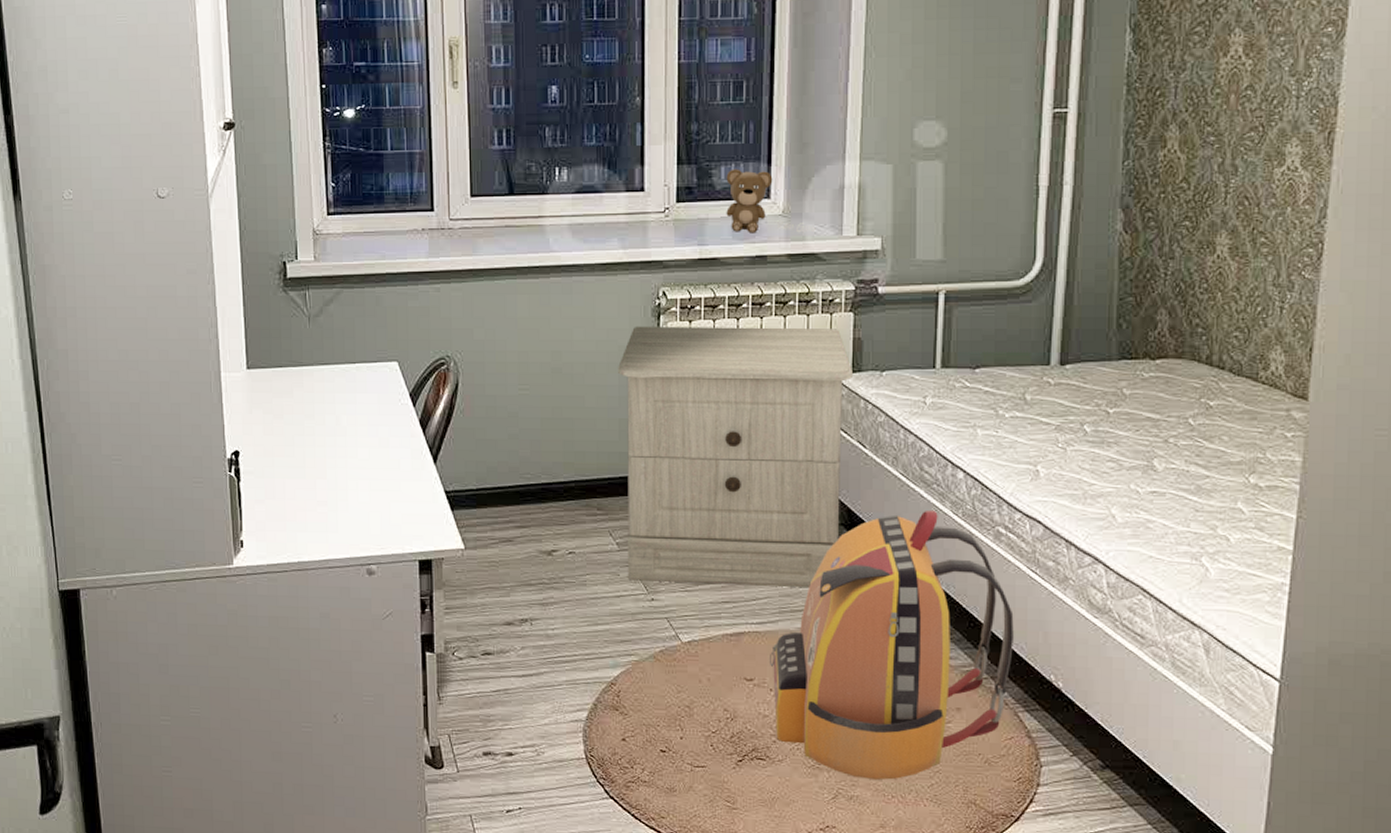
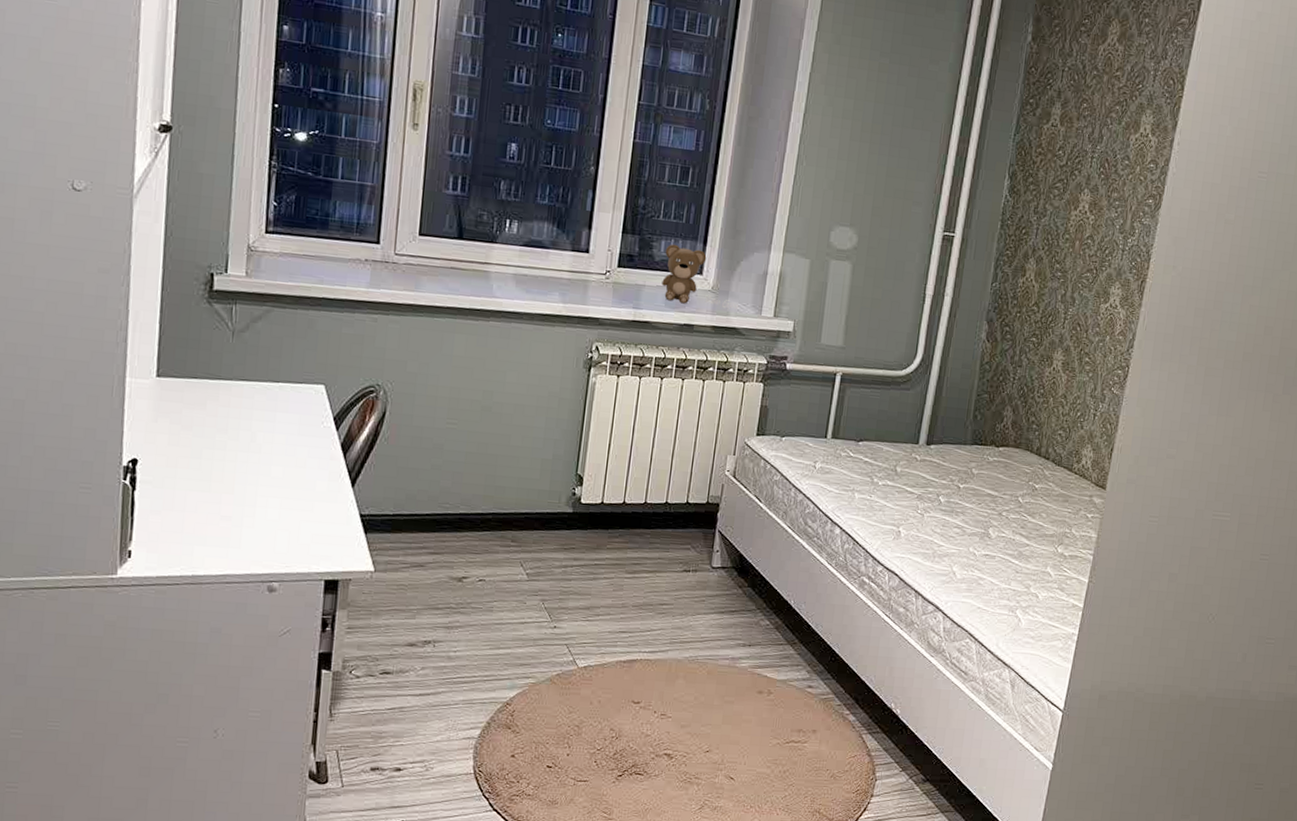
nightstand: present [618,326,852,587] -> none [534,375,757,622]
backpack: present [770,509,1014,781] -> none [655,559,868,793]

